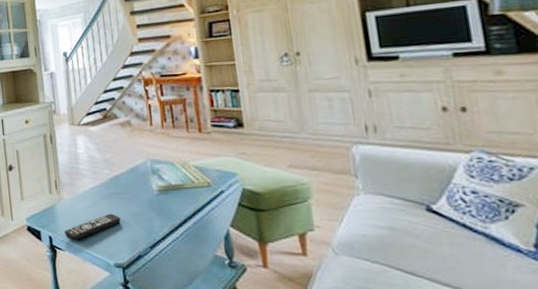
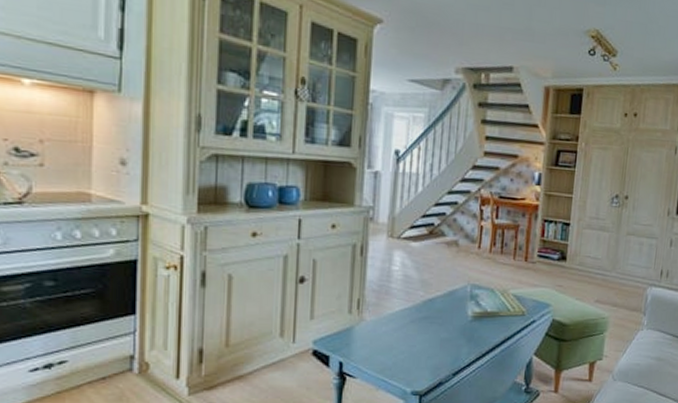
remote control: present [64,213,122,241] -> none [359,338,428,368]

